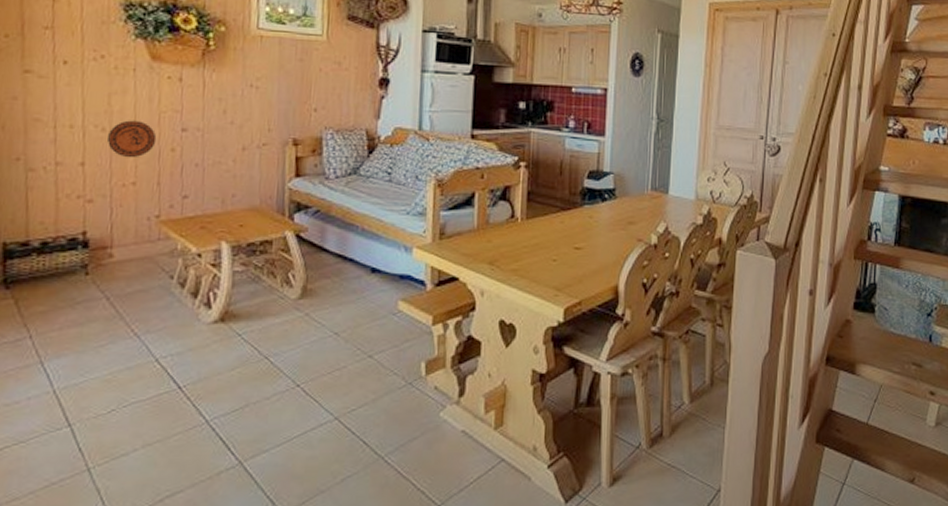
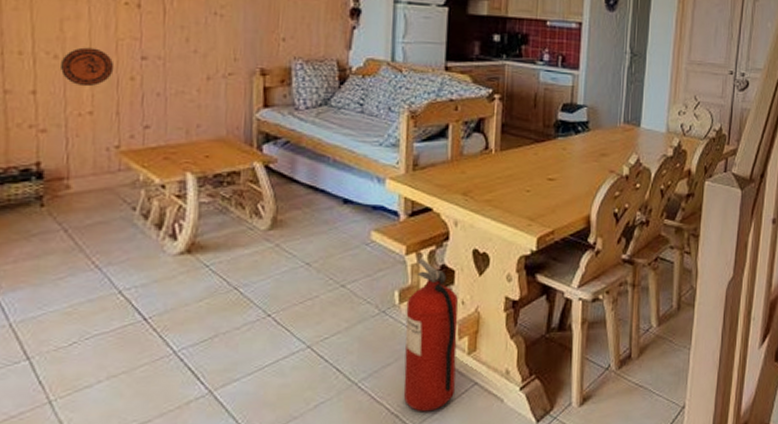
fire extinguisher: none [429,330,485,489] -> present [403,259,458,412]

